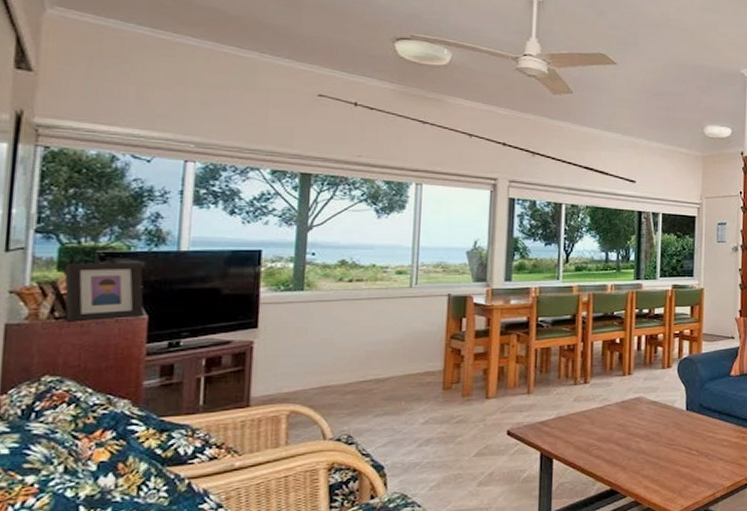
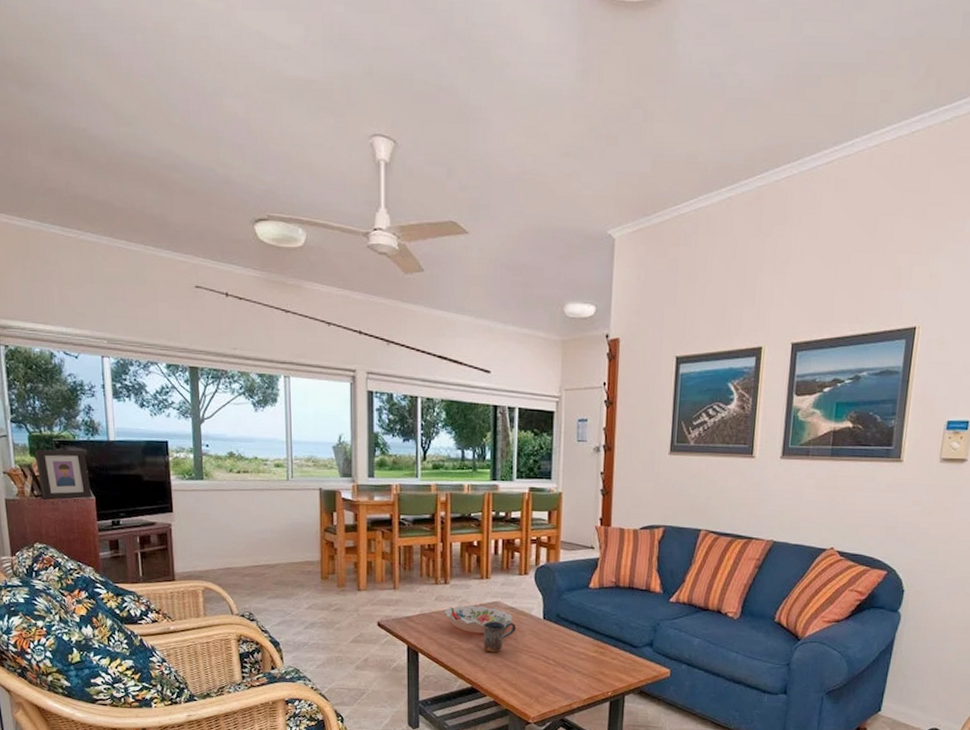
decorative bowl: none [583,402,656,432] -> present [444,605,513,634]
mug: none [624,416,658,450] -> present [483,621,516,653]

